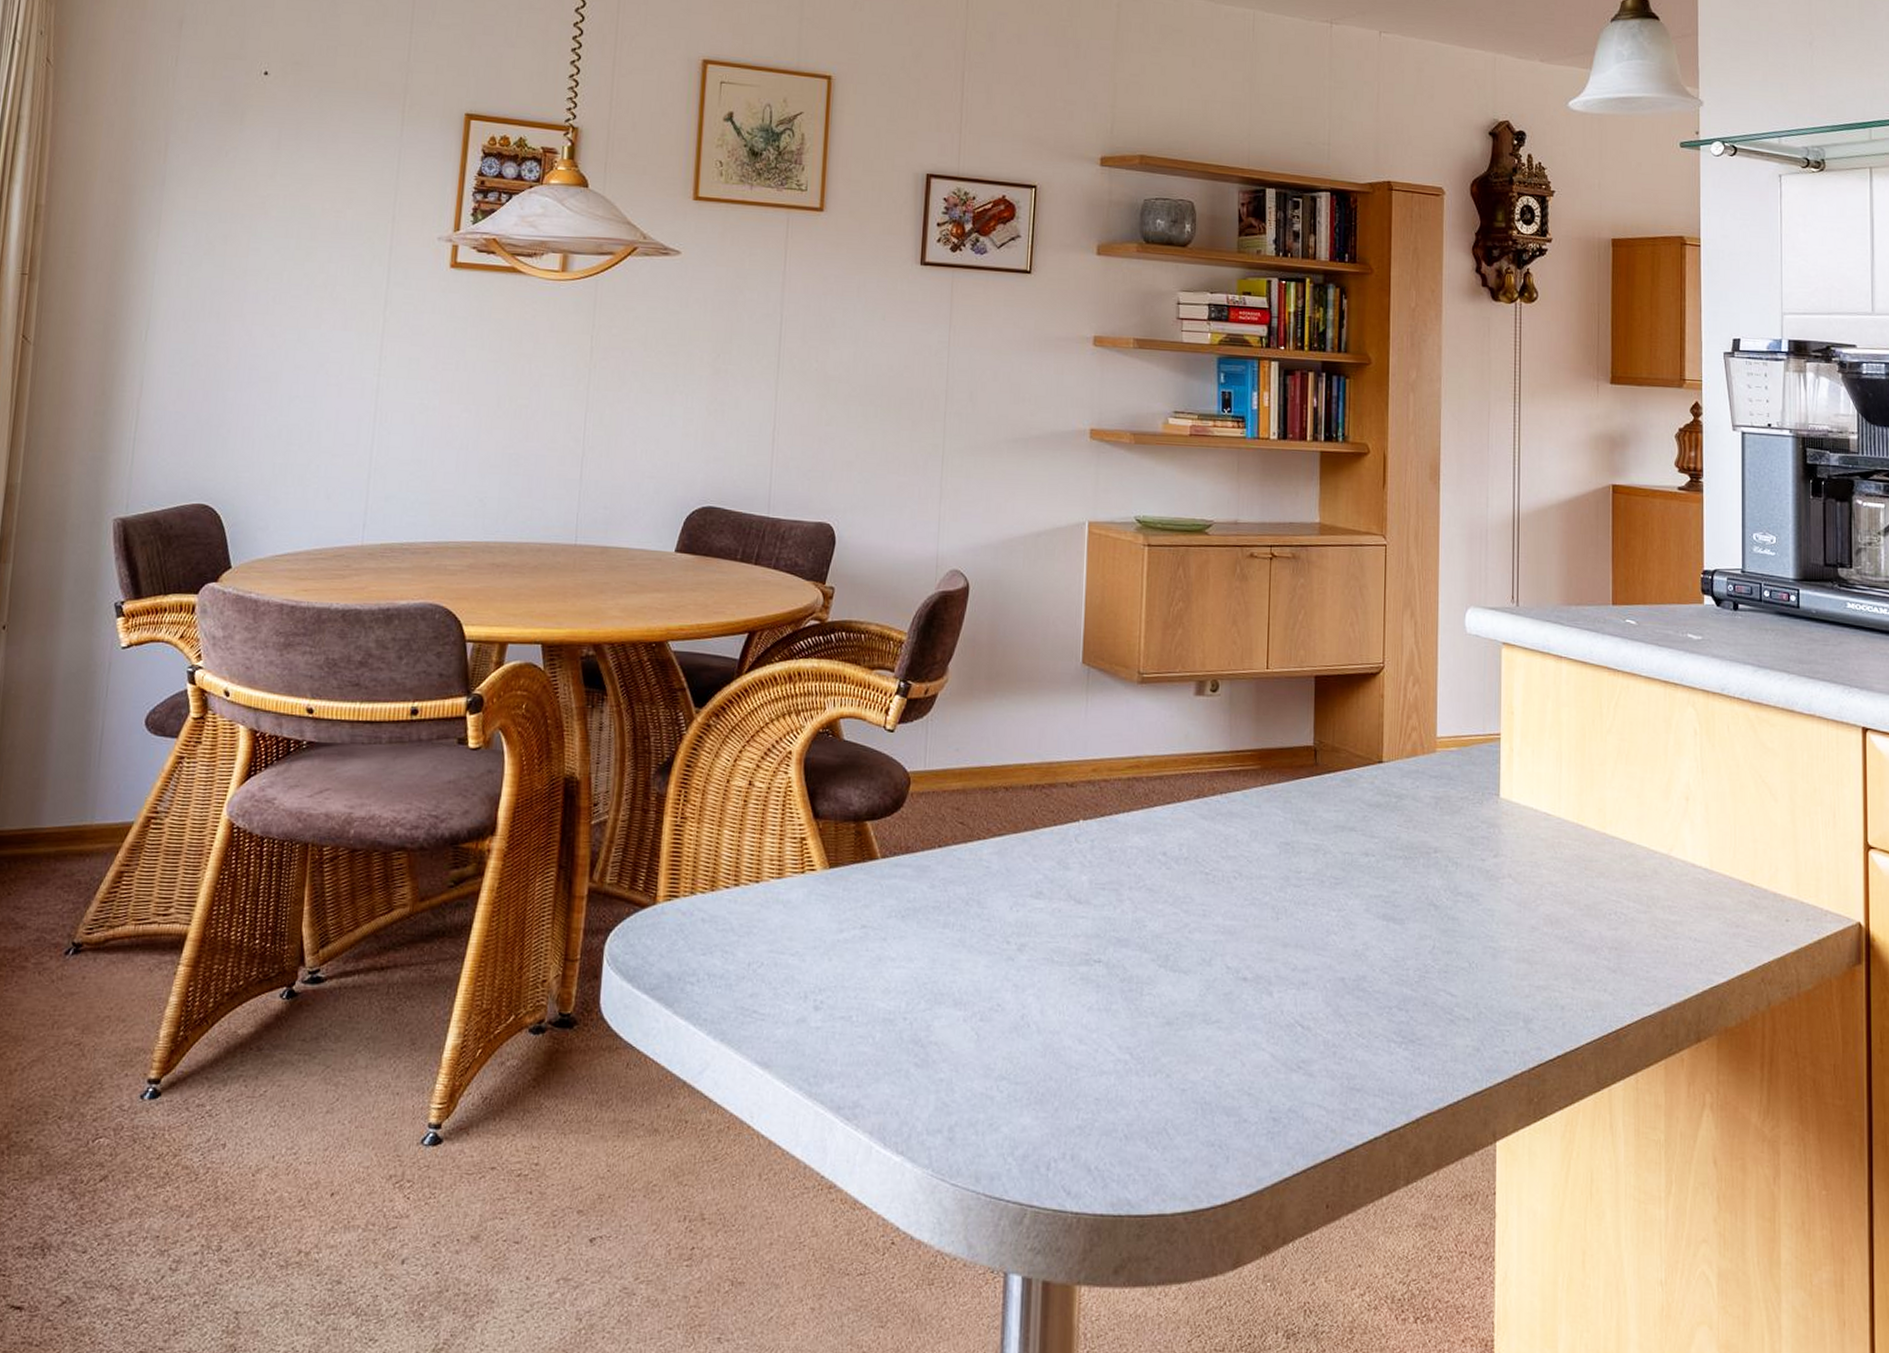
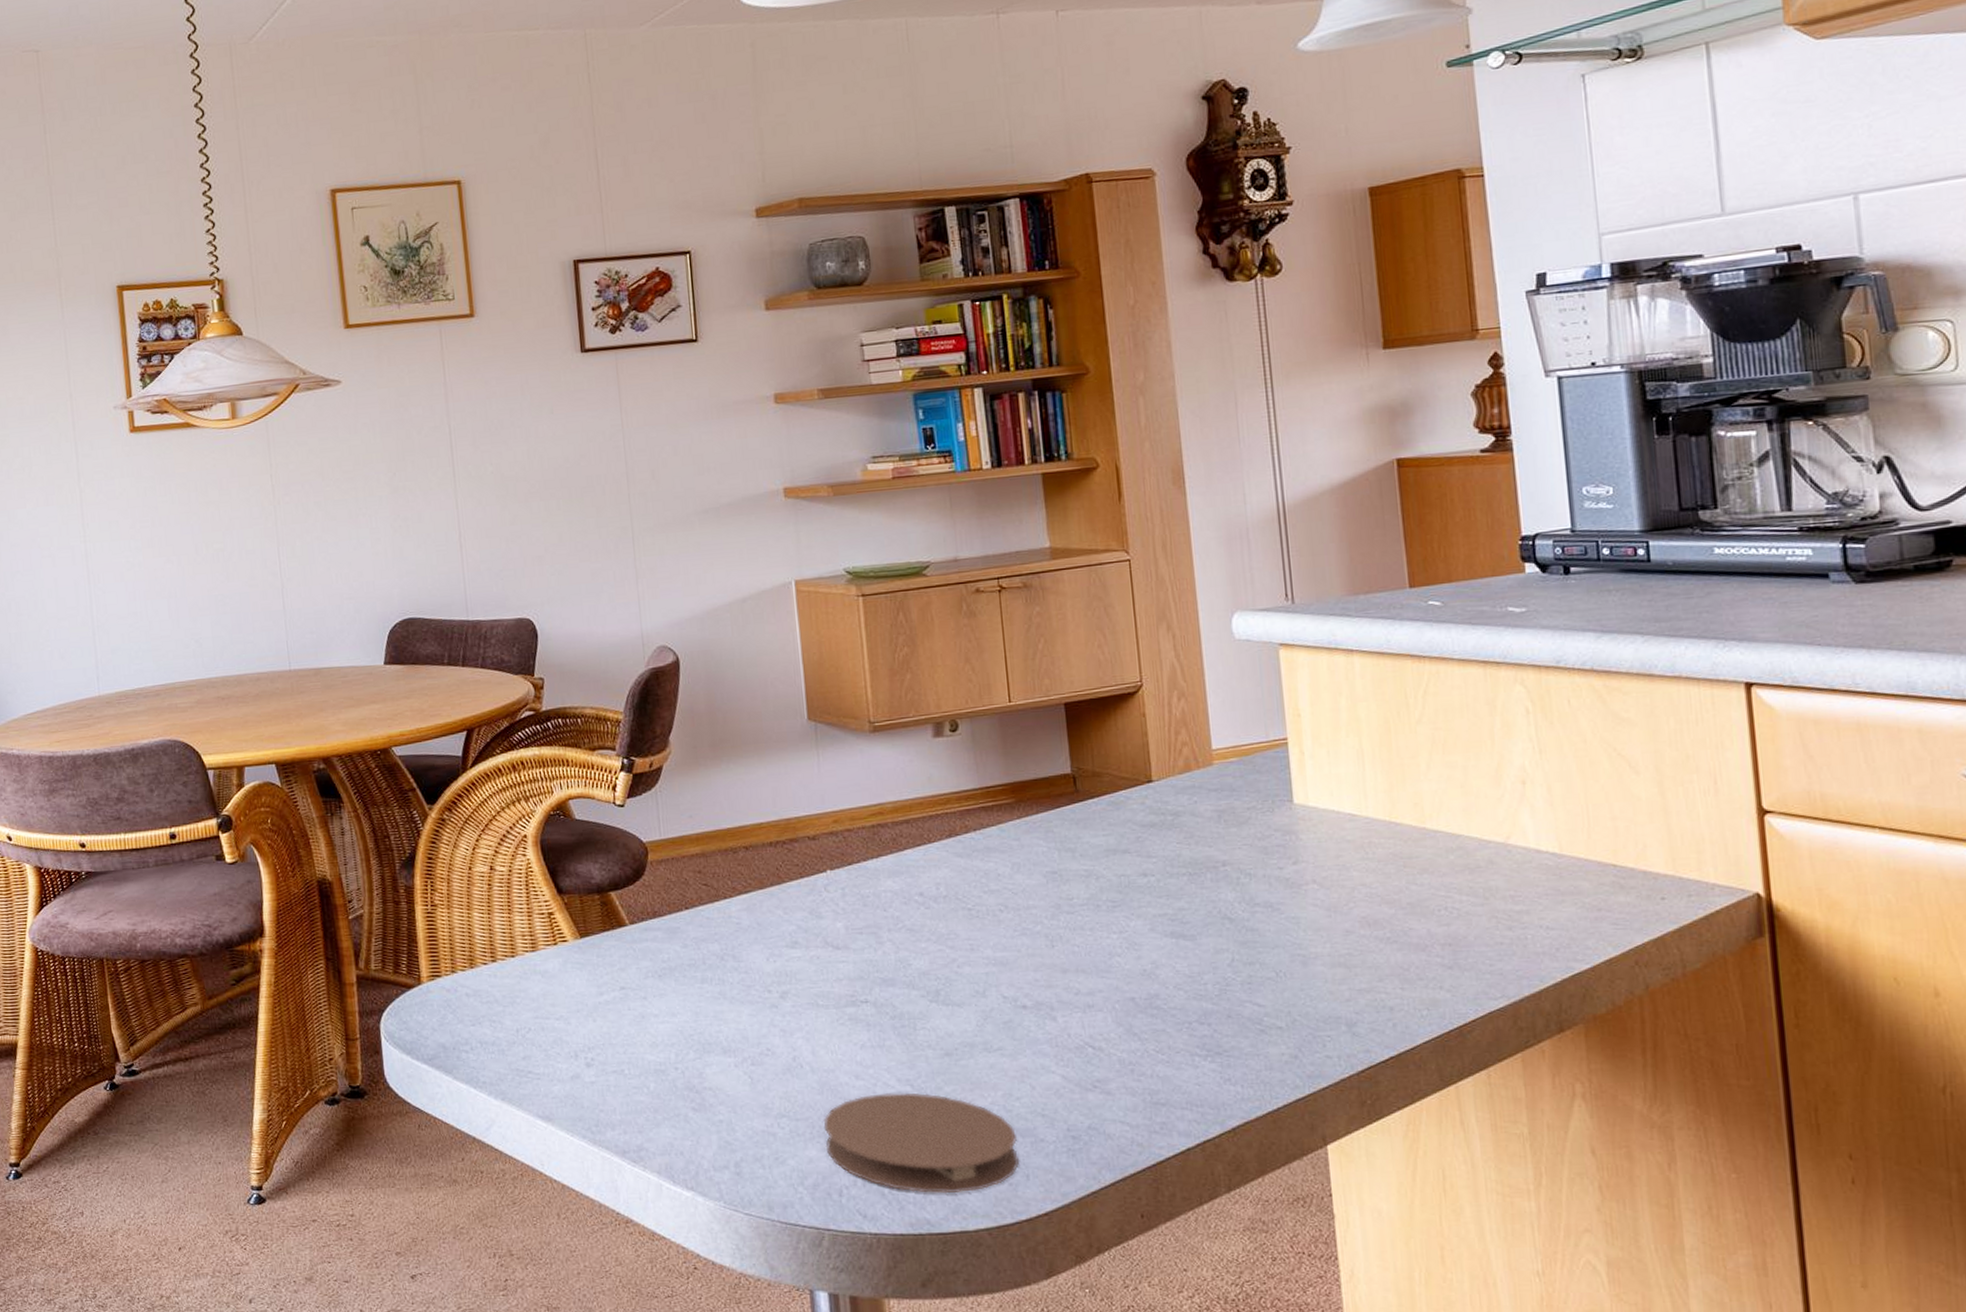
coaster: none [1040,1060,1223,1173] -> present [824,1093,1020,1194]

